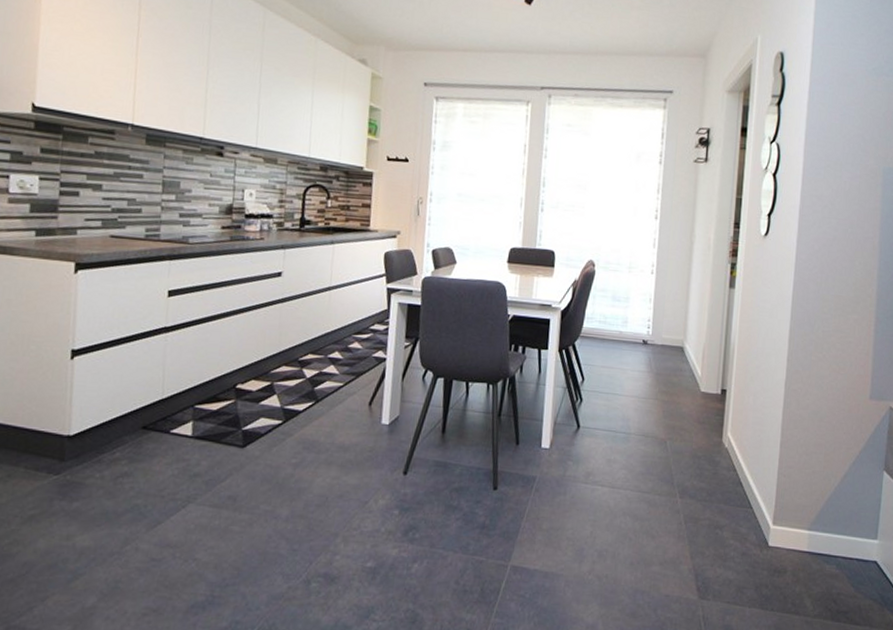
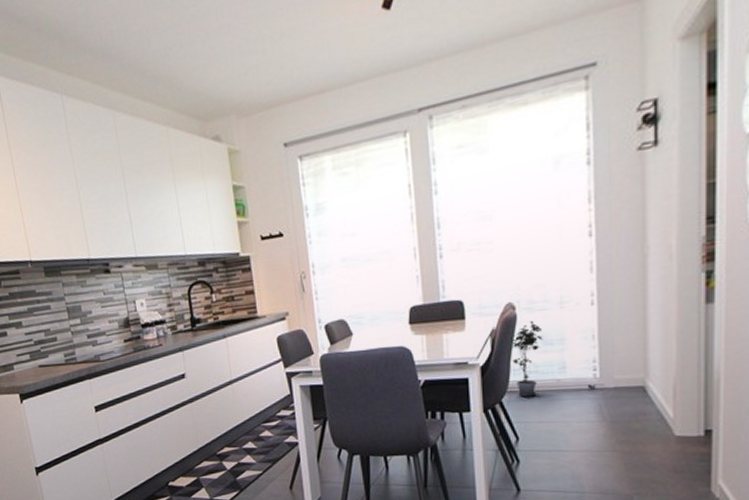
potted plant: none [587,278,614,343] -> present [511,320,543,397]

